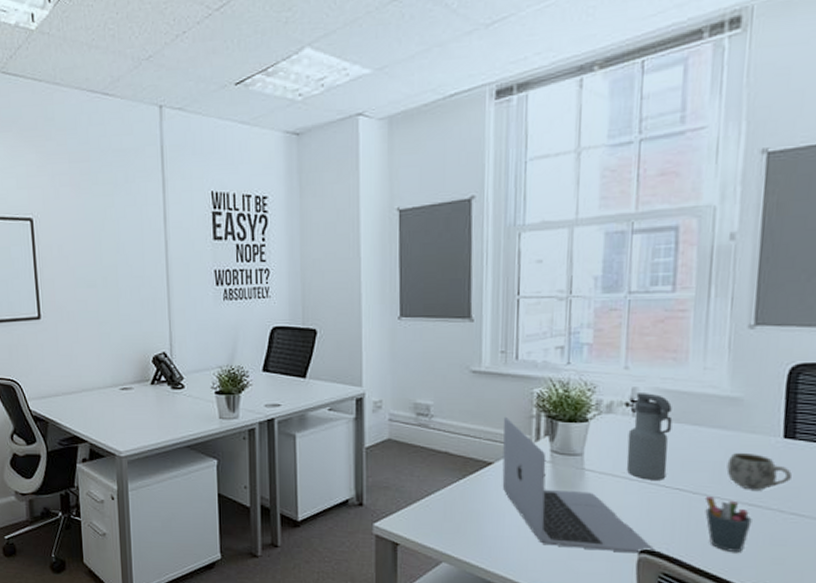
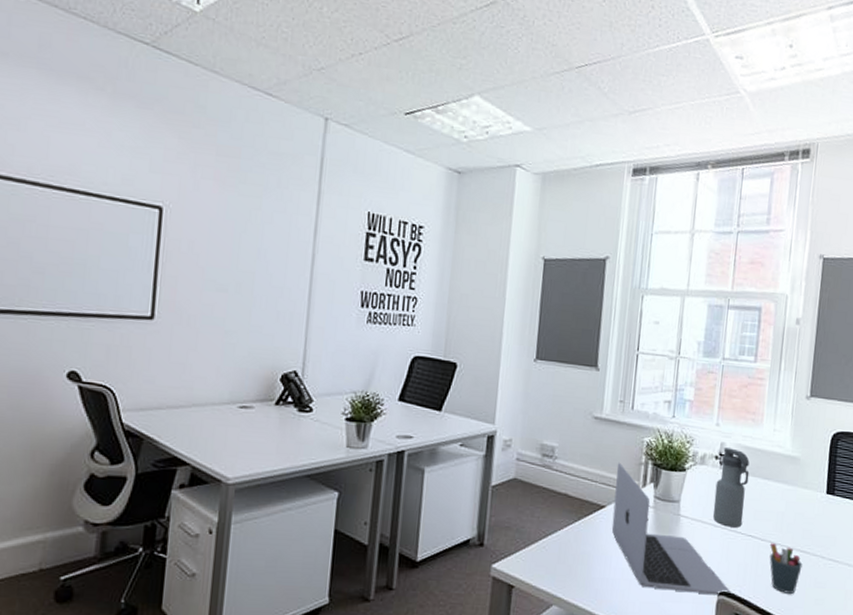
mug: present [726,452,792,490] -> none [786,504,831,539]

